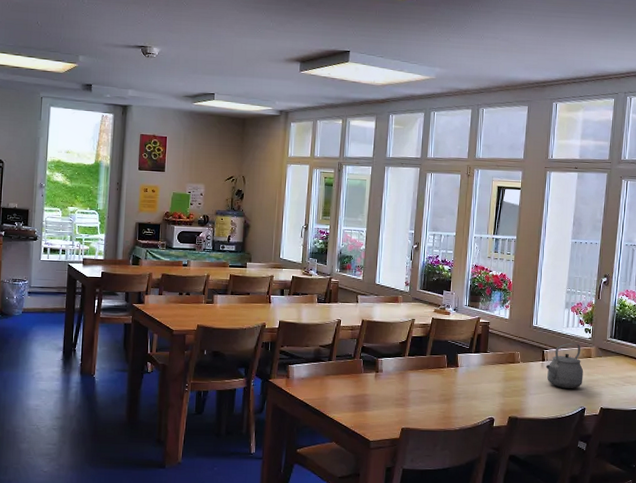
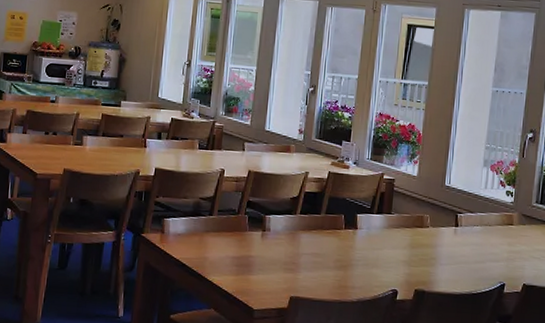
tea kettle: present [546,342,584,389] -> none [459,207,504,261]

